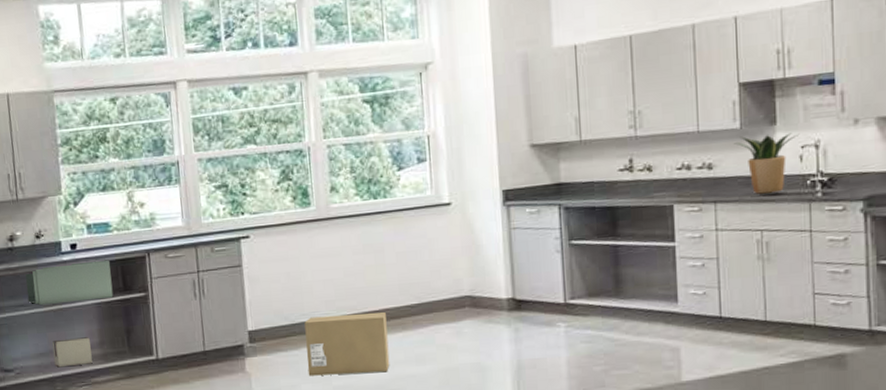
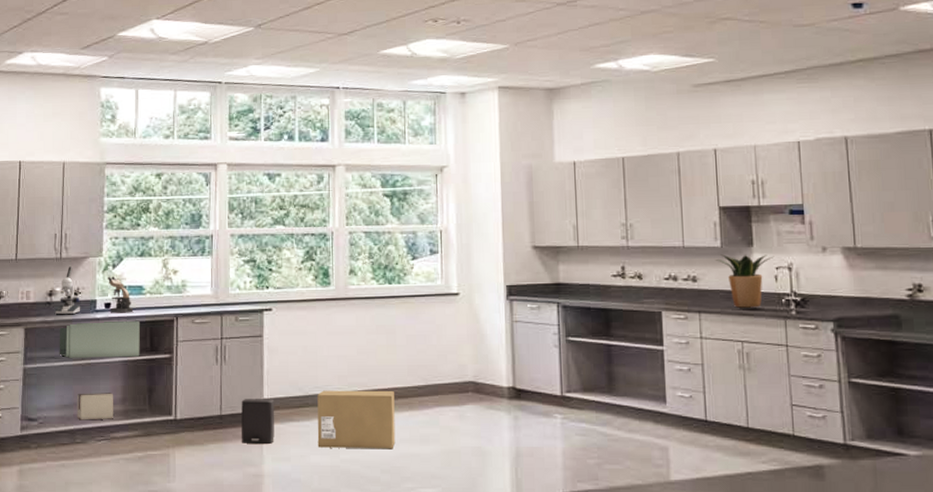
microscope: none [18,208,45,261] -> present [55,266,81,315]
microscope: none [69,215,102,254] -> present [107,276,134,313]
pedal bin: none [224,330,263,378] -> present [241,399,275,444]

